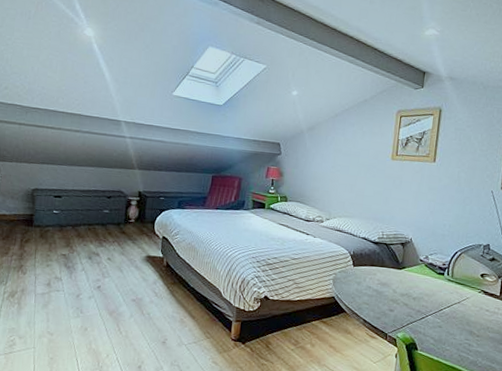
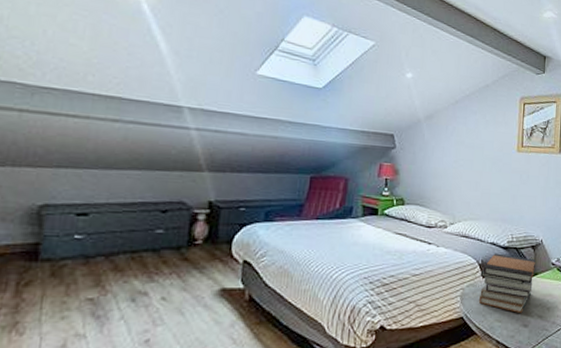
book stack: none [349,247,404,299] -> present [479,253,535,313]

